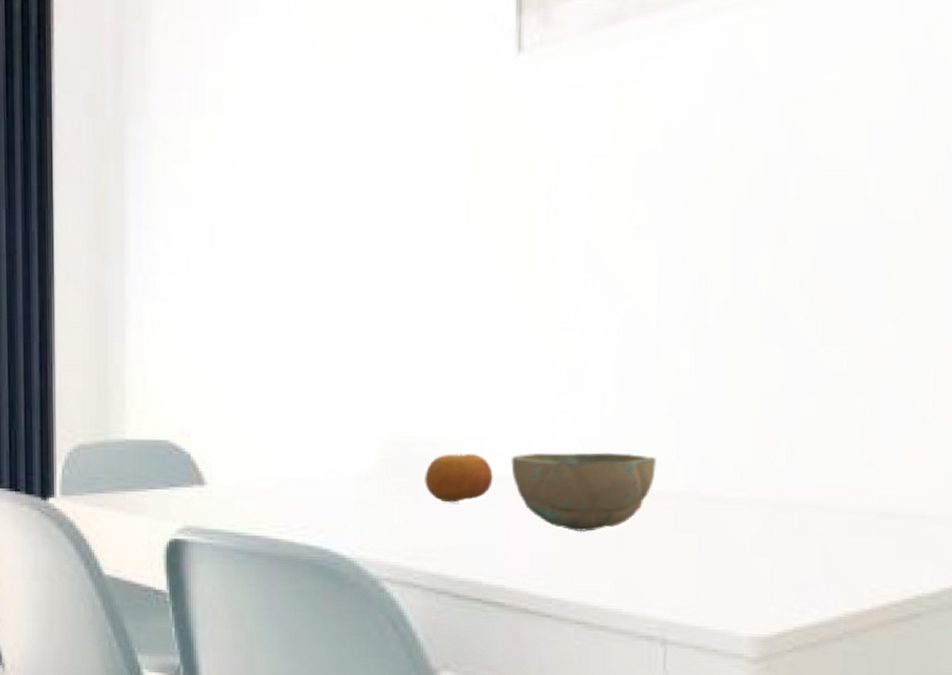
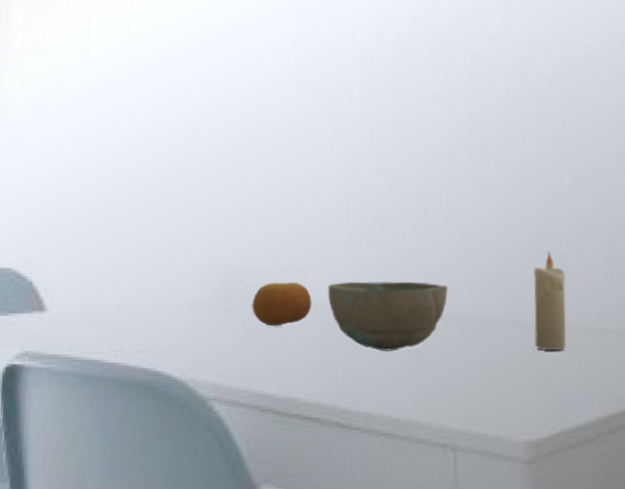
candle: none [765,416,809,535] -> present [533,252,567,351]

